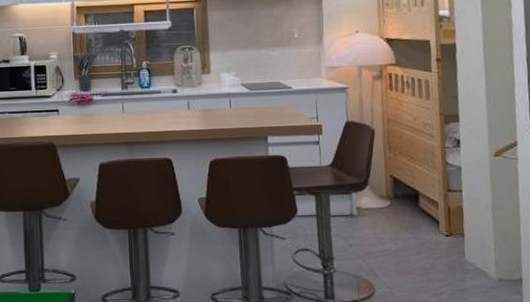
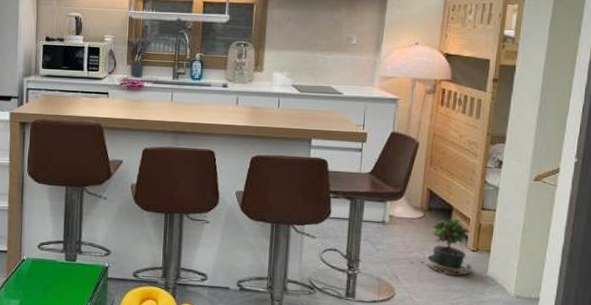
potted plant: none [386,204,449,264] -> present [411,219,473,276]

